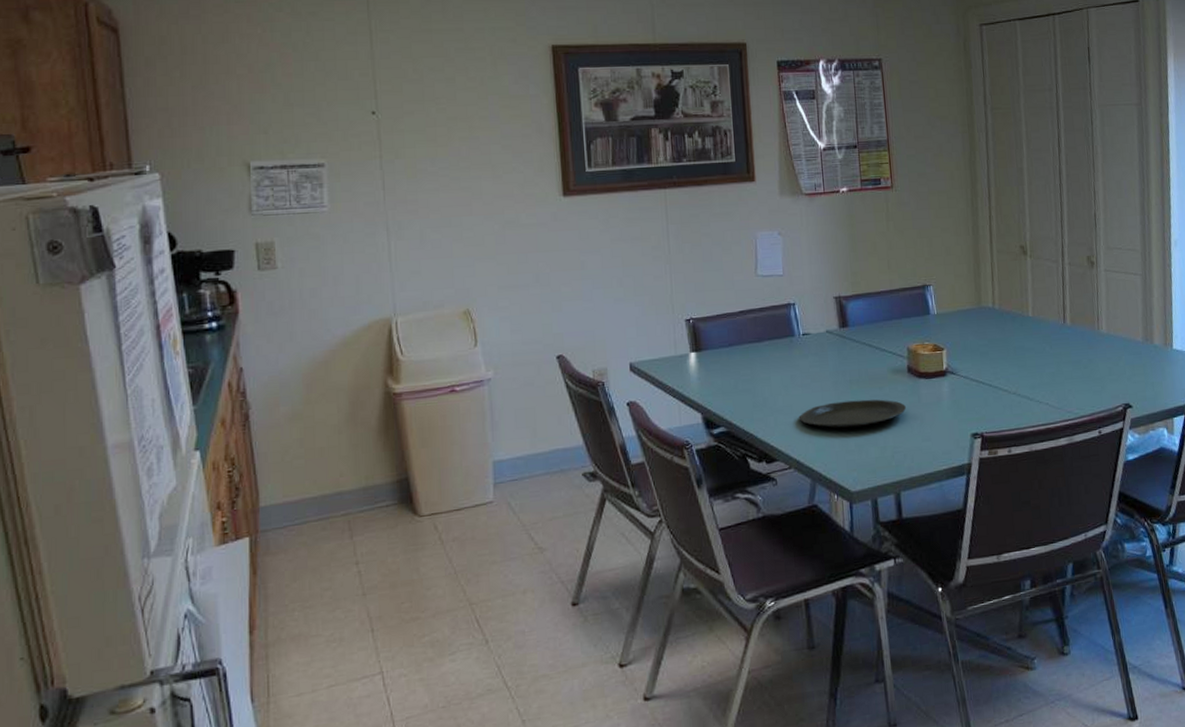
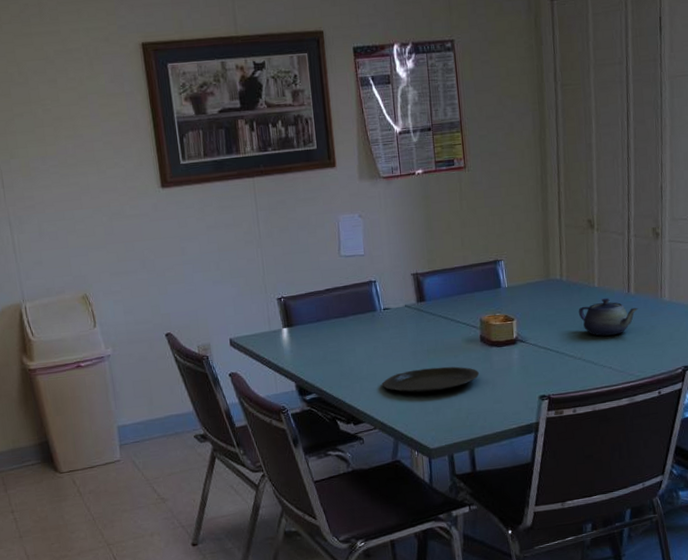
teapot: none [1012,328,1075,370] -> present [578,298,638,337]

